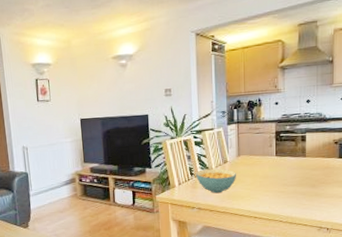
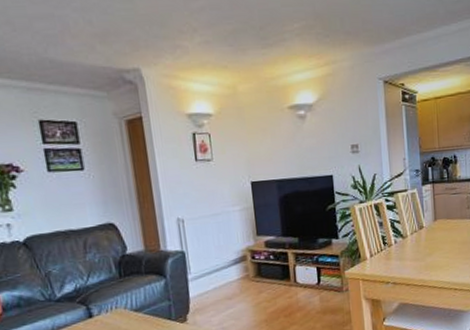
cereal bowl: present [196,168,237,194] -> none [389,235,434,265]

